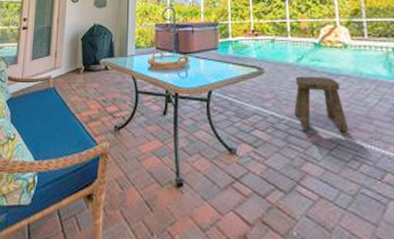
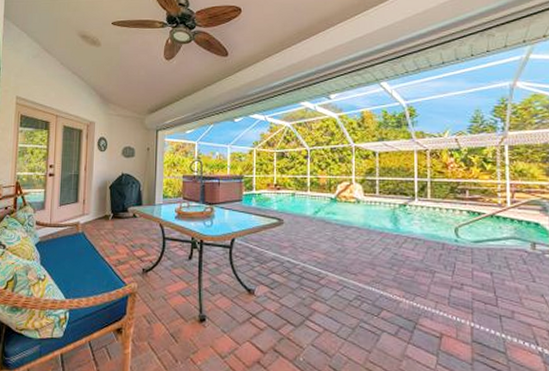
stool: present [294,76,349,132] -> none [309,227,355,276]

